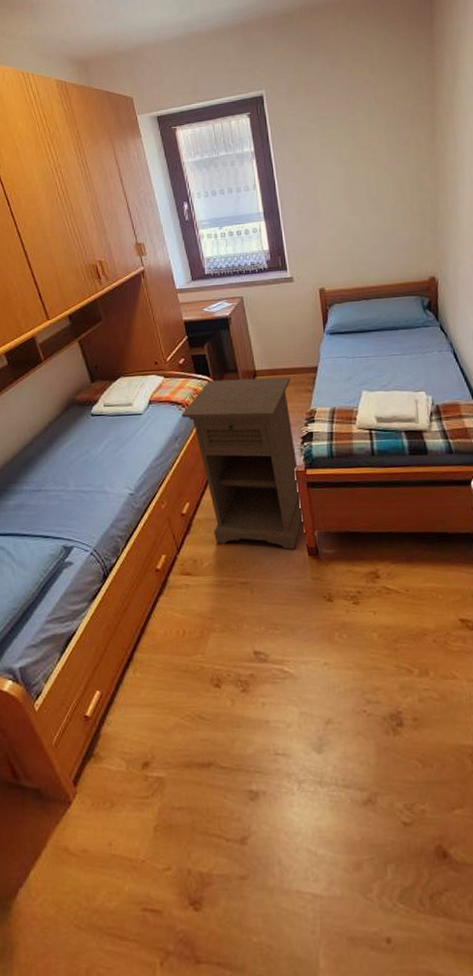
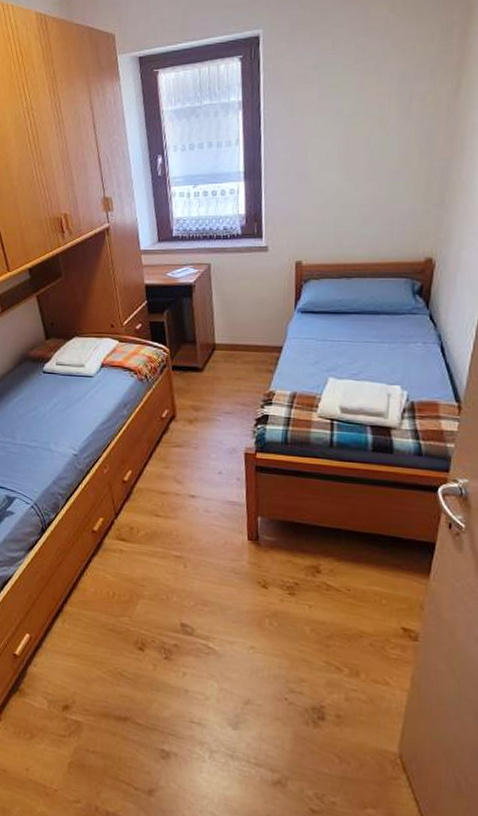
nightstand: present [182,377,304,550] -> none [133,350,252,531]

